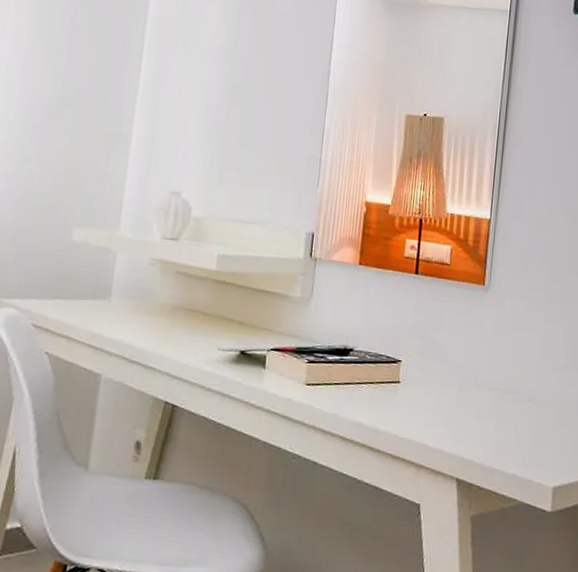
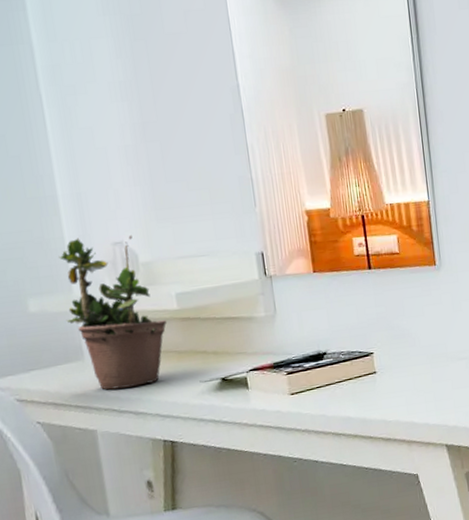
potted plant: none [104,179,202,340] -> present [58,234,167,390]

